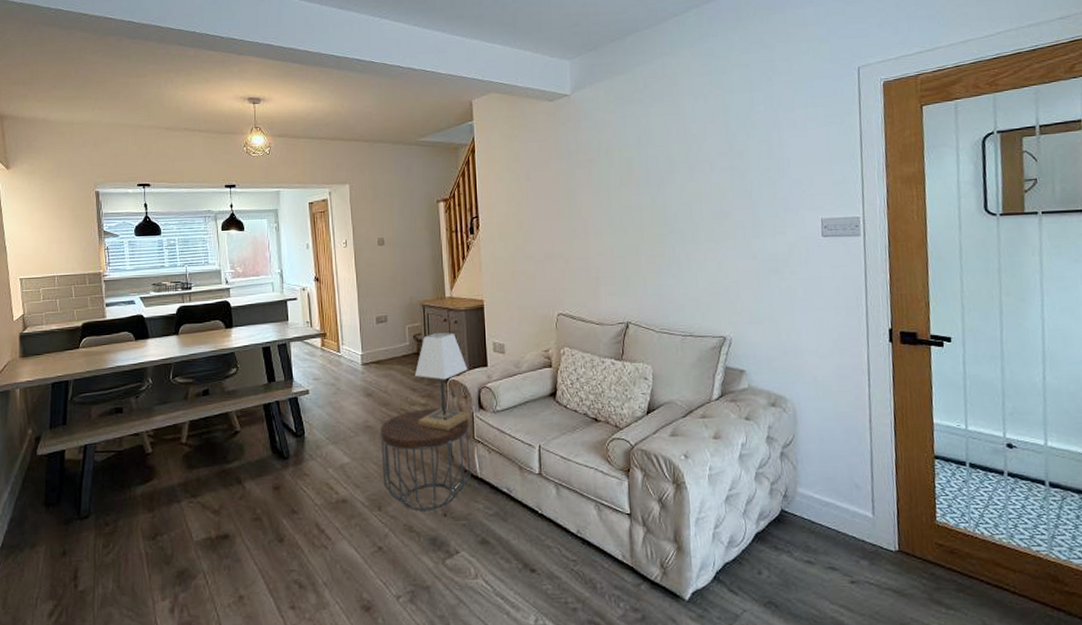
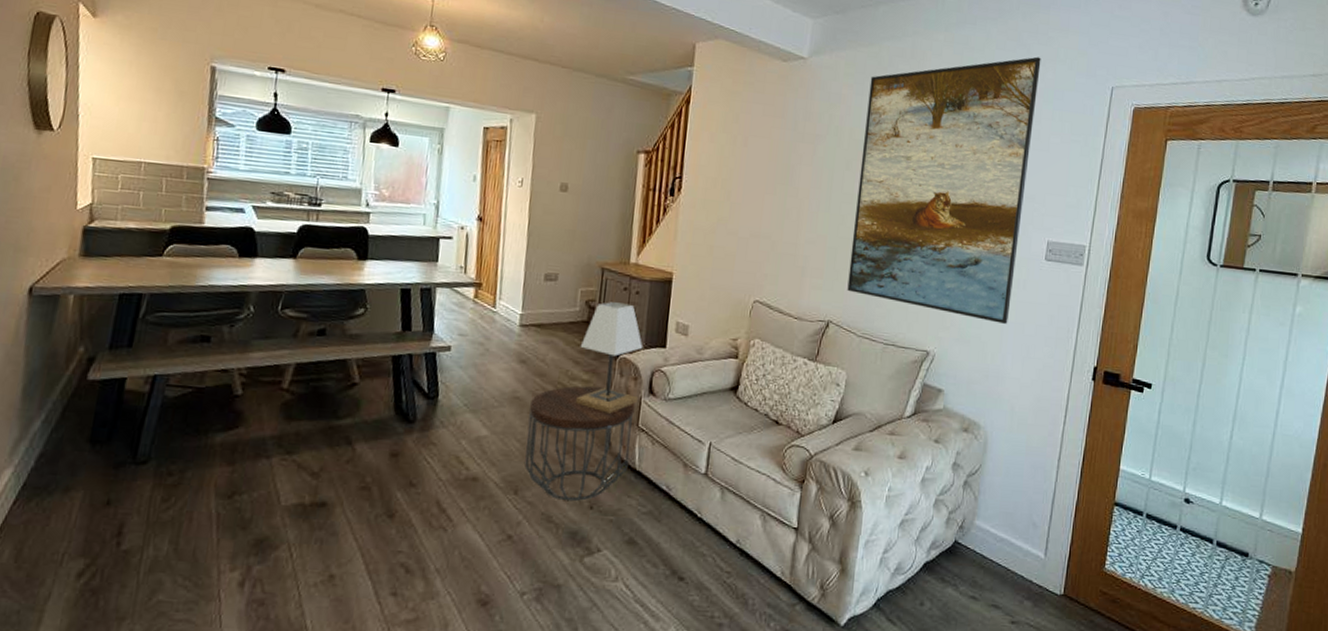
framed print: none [629,53,796,302] -> present [847,56,1041,324]

